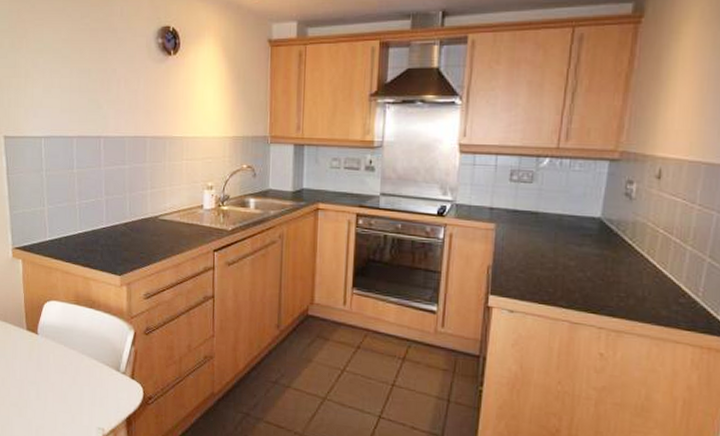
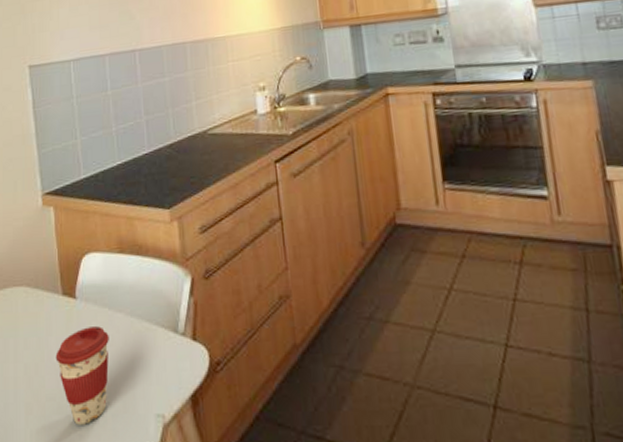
coffee cup: none [19,357,63,427] -> present [55,326,109,425]

